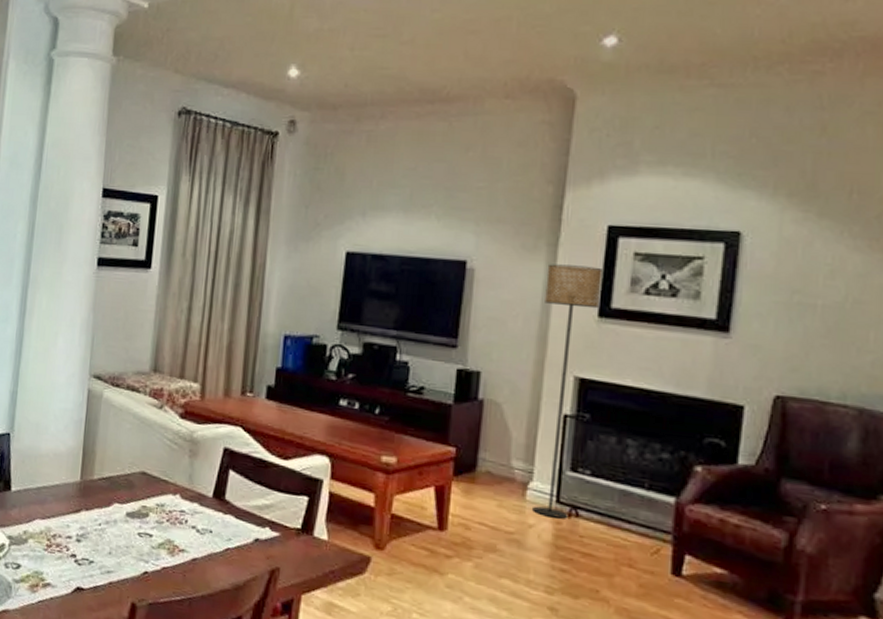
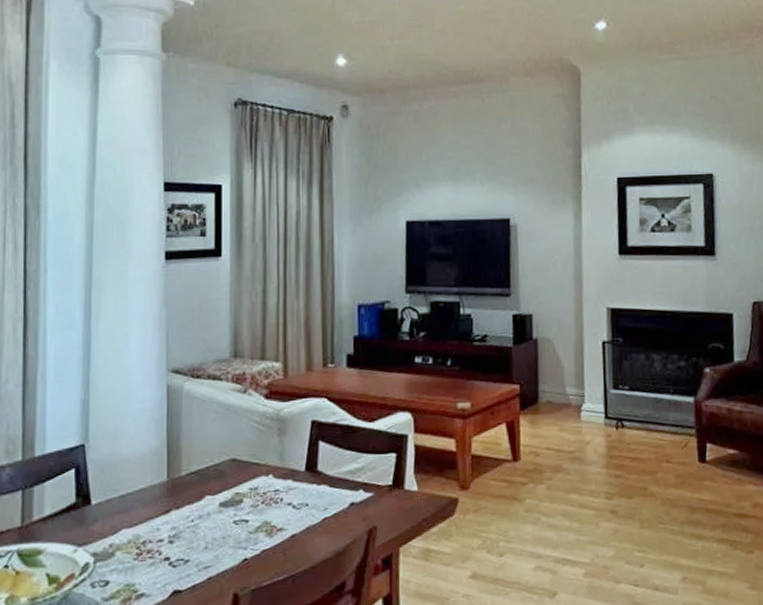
floor lamp: present [532,264,602,519] -> none [575,213,619,432]

